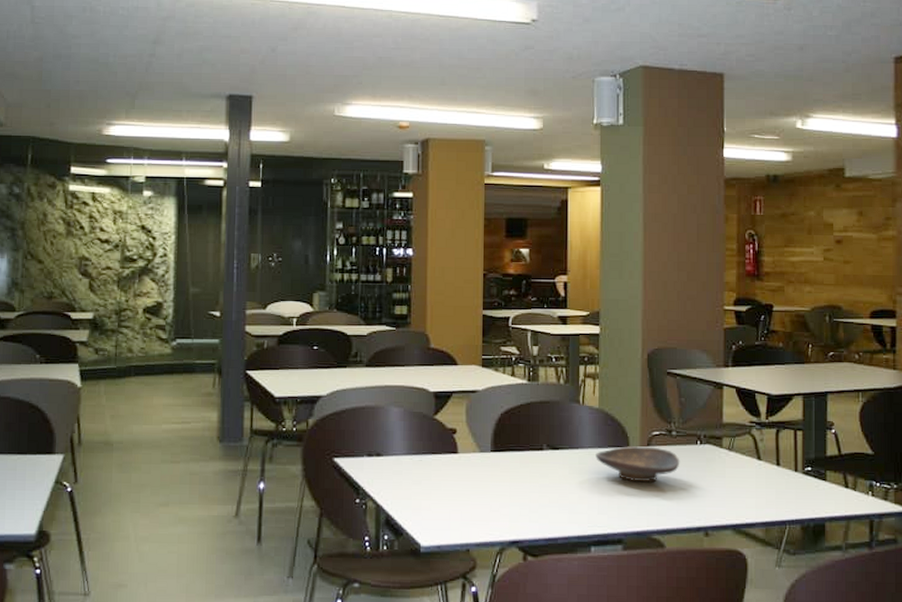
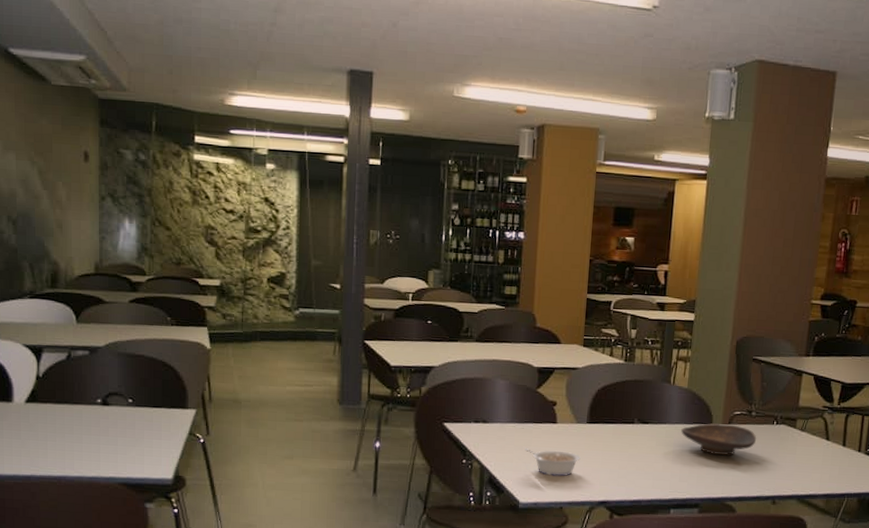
legume: none [424,483,486,514] -> present [525,448,581,477]

